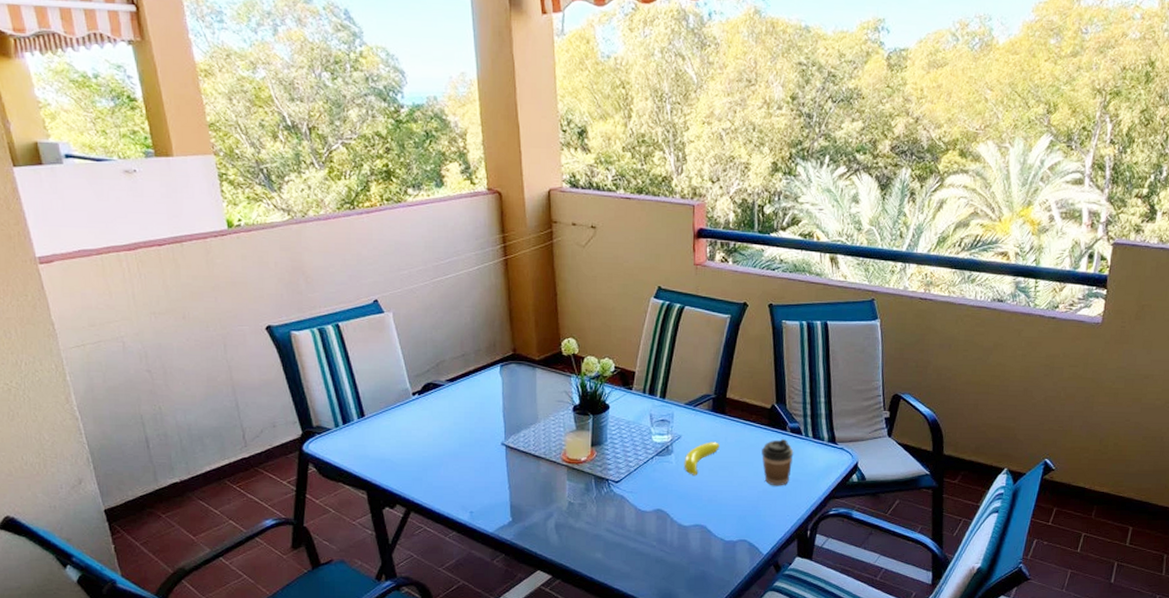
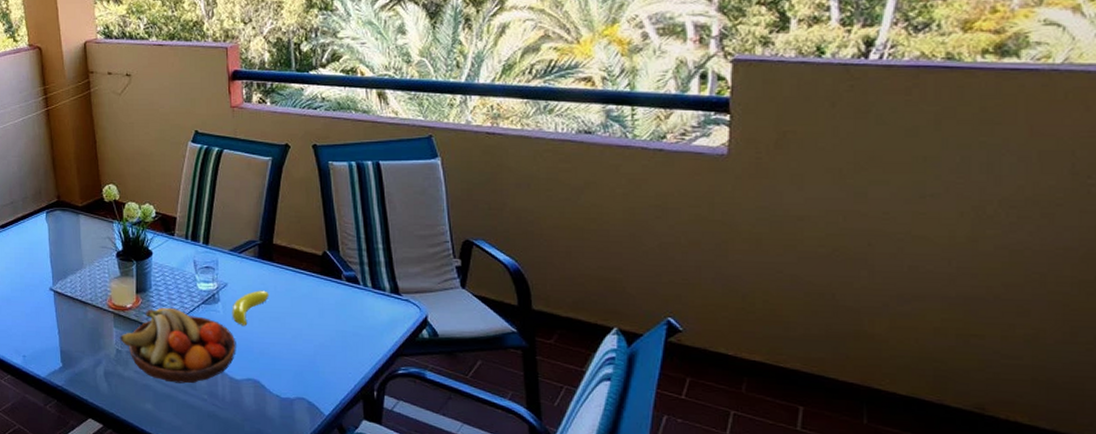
fruit bowl: none [573,459,687,532] -> present [120,307,236,384]
coffee cup: present [762,438,794,486] -> none [315,288,352,340]

